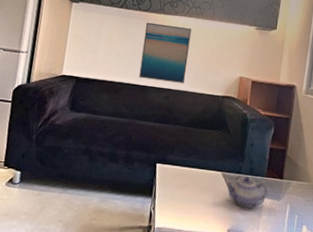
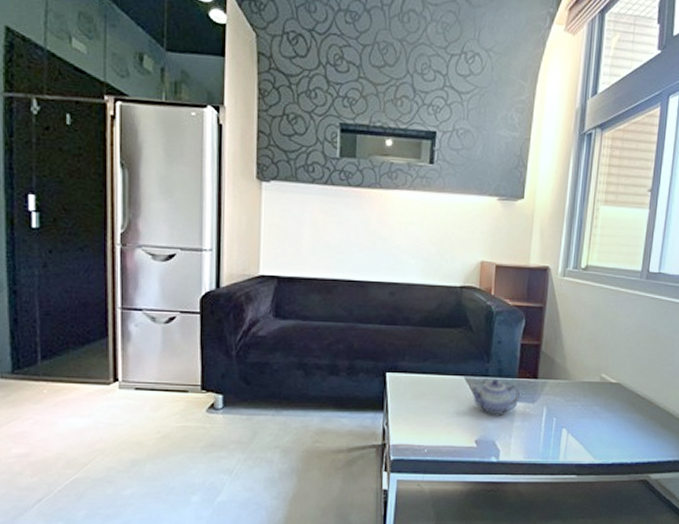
wall art: present [139,22,191,83] -> none [355,200,417,275]

